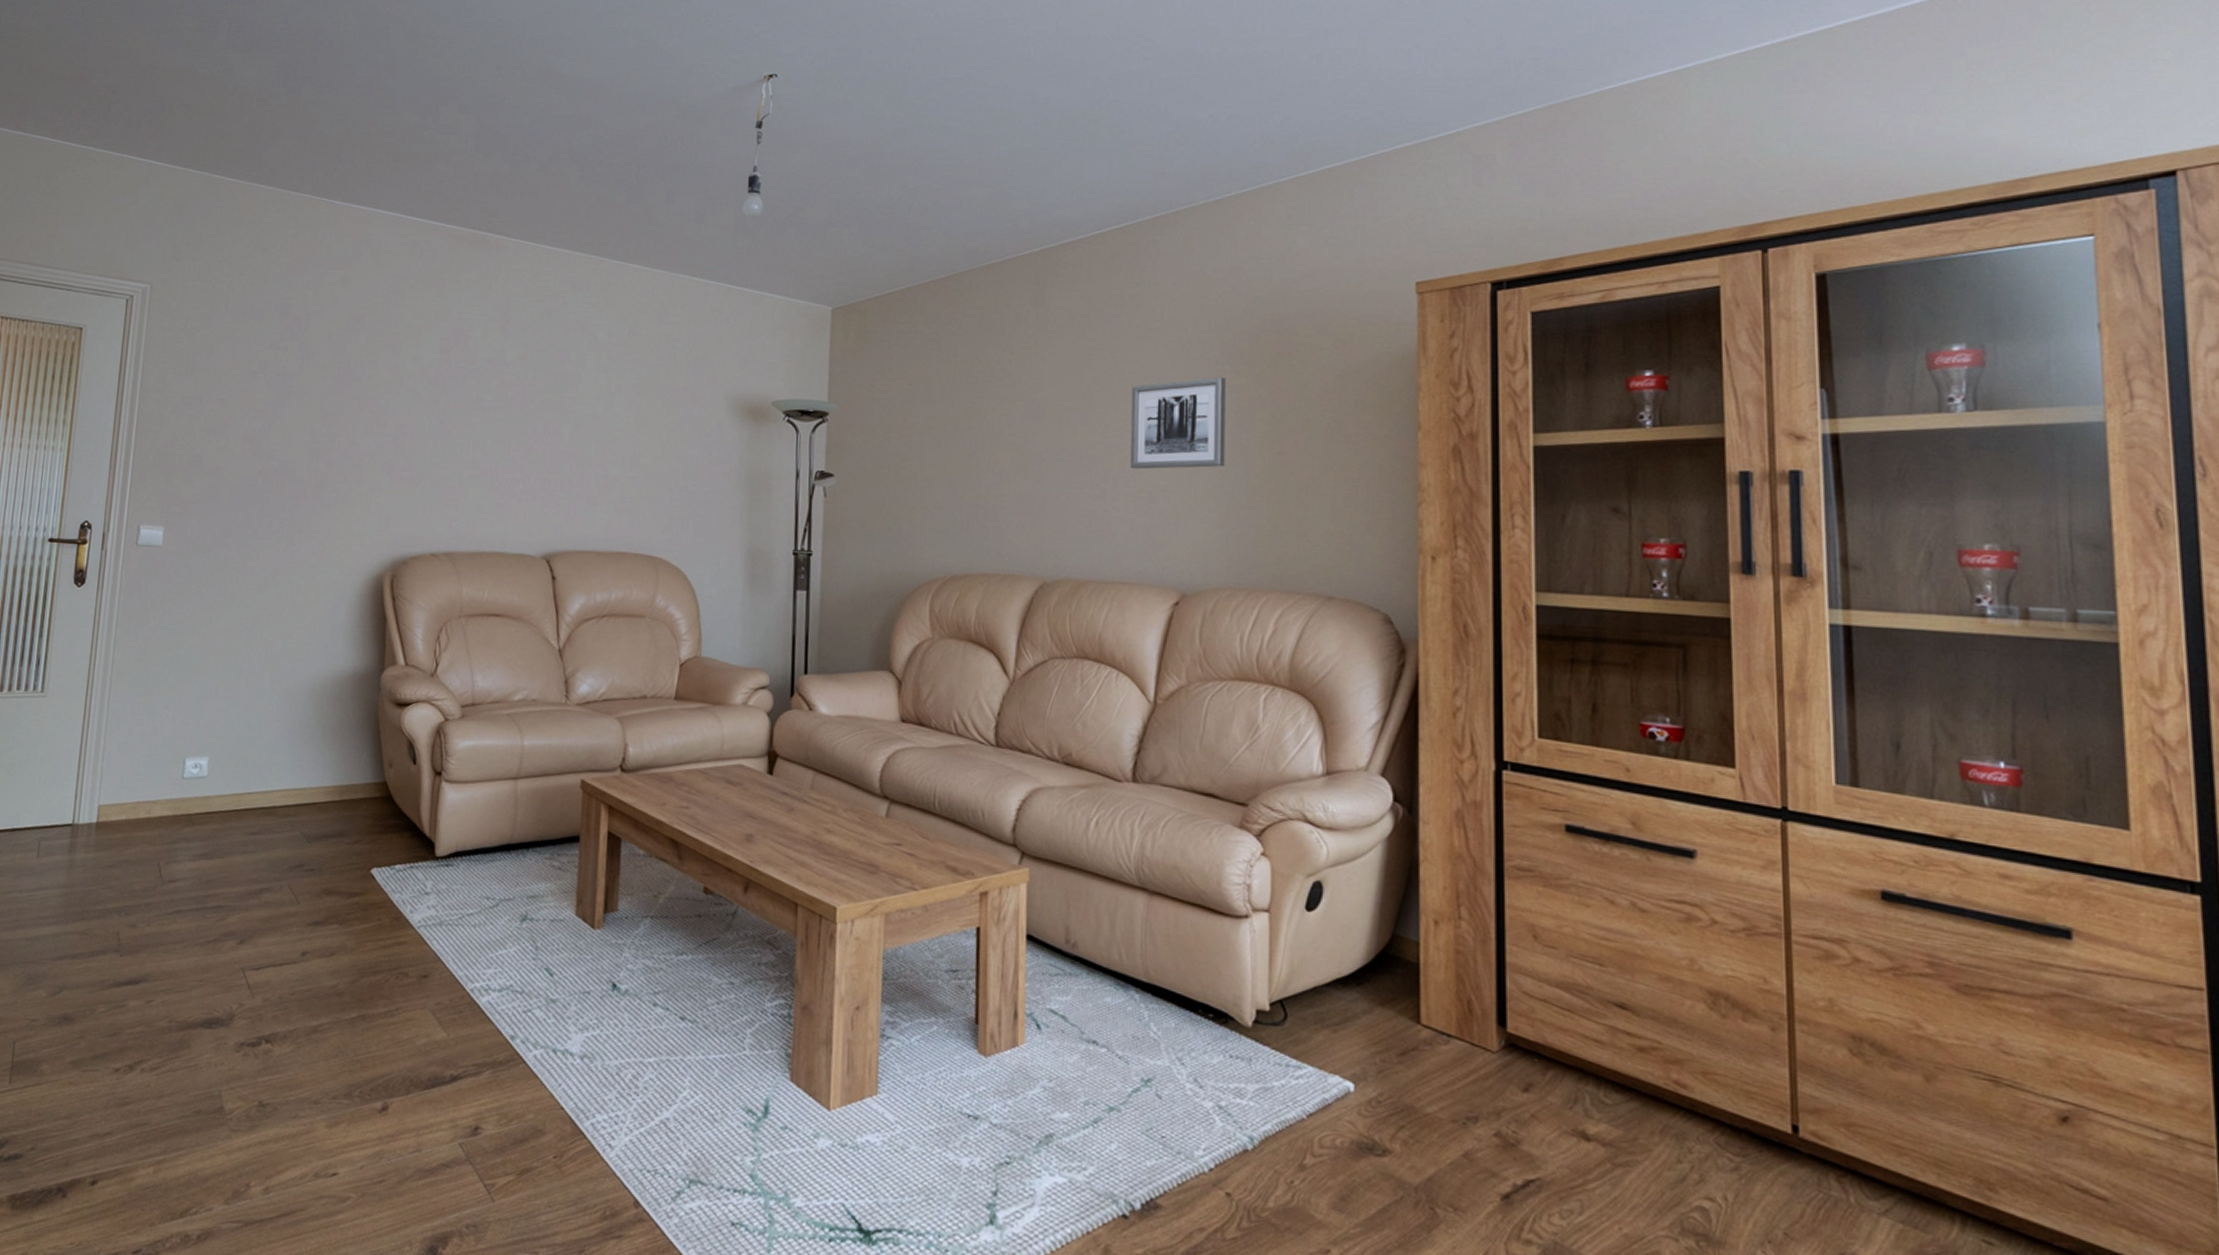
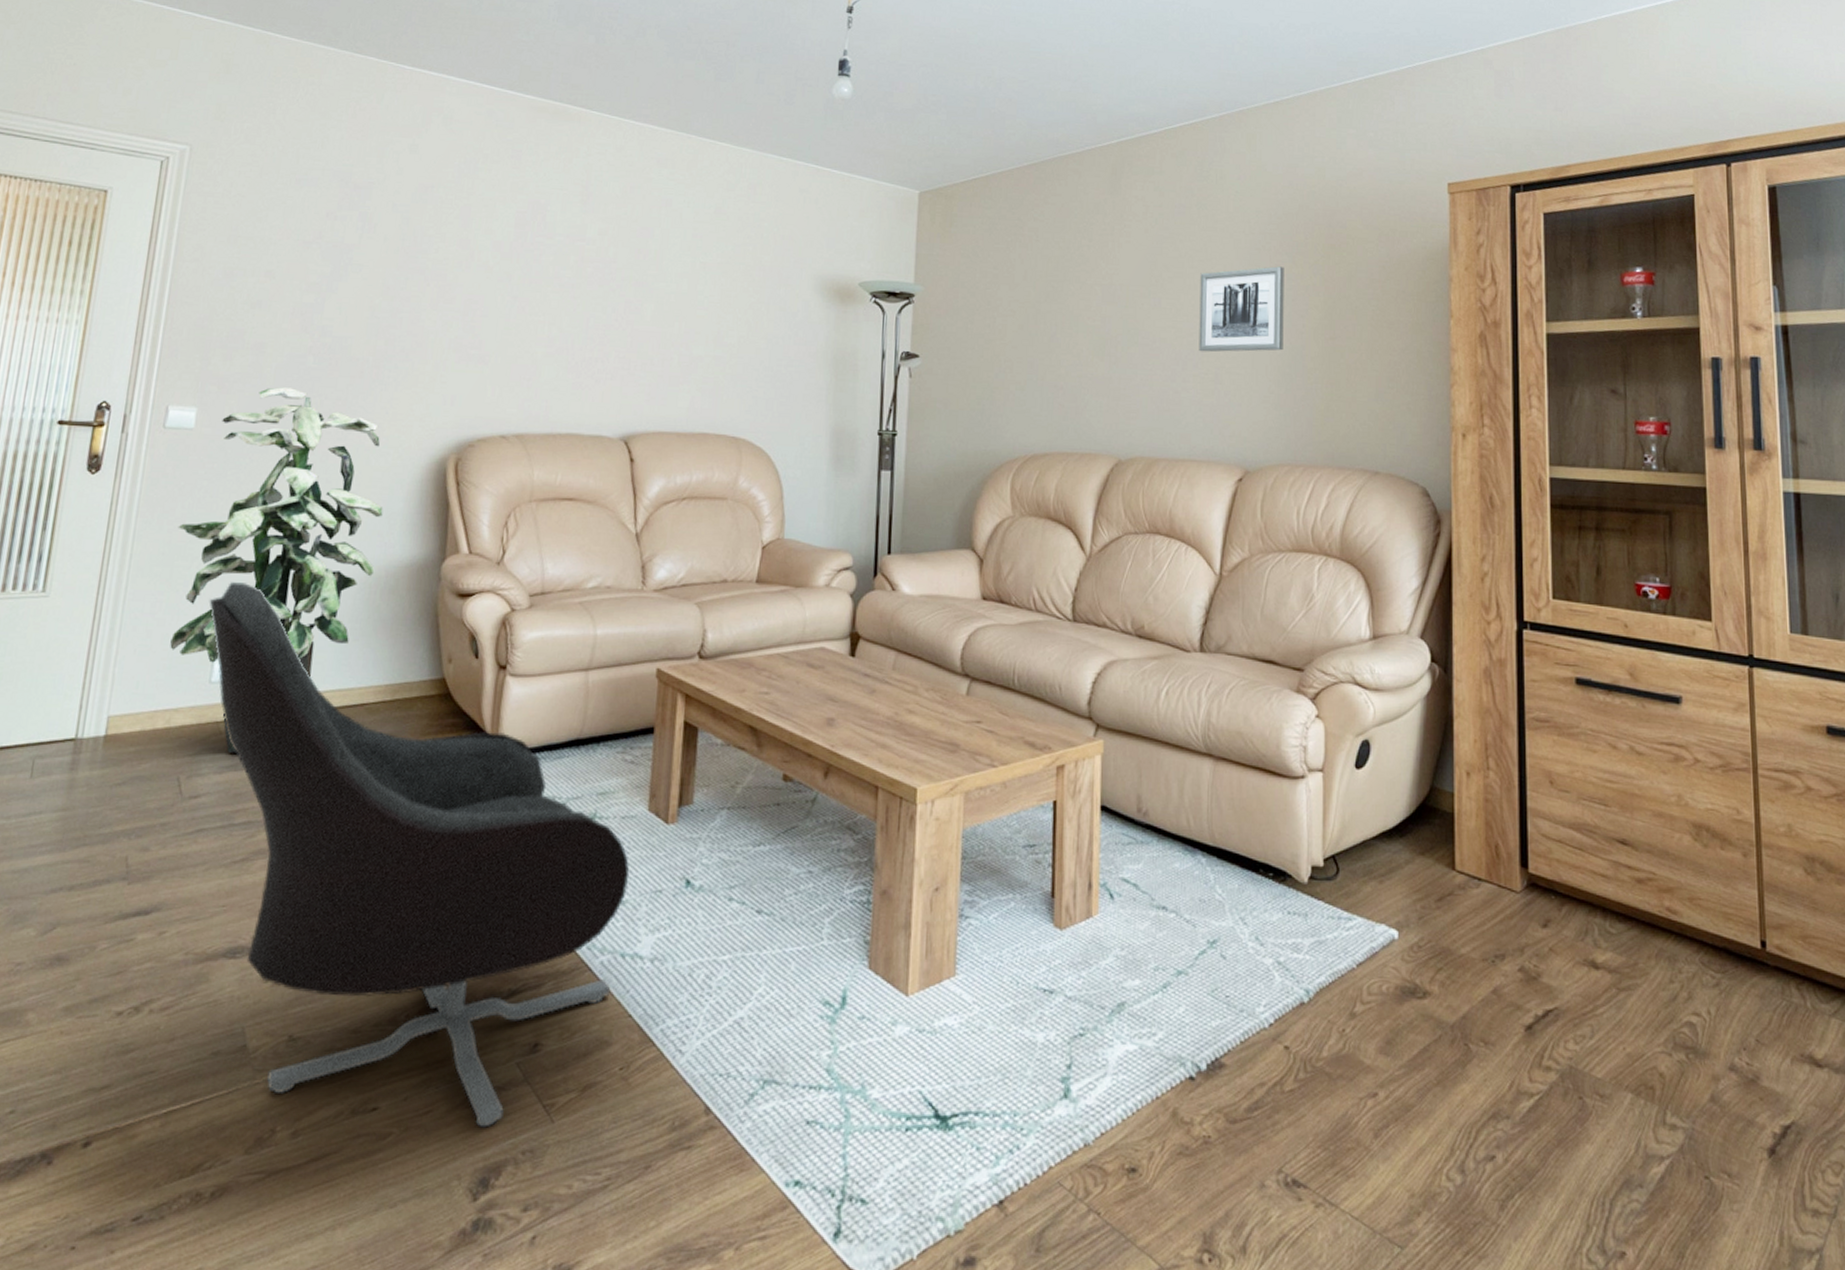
indoor plant: none [148,508,328,843] -> present [170,387,383,753]
armchair: none [179,687,560,1201] -> present [209,582,630,1128]

